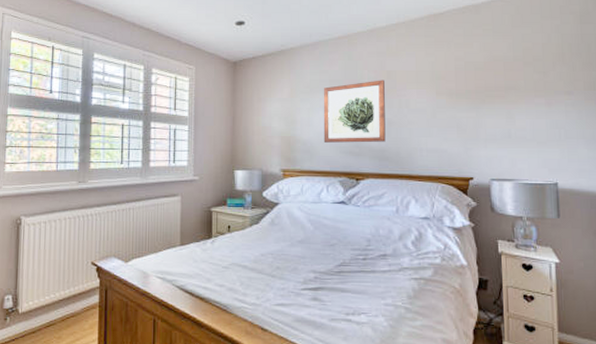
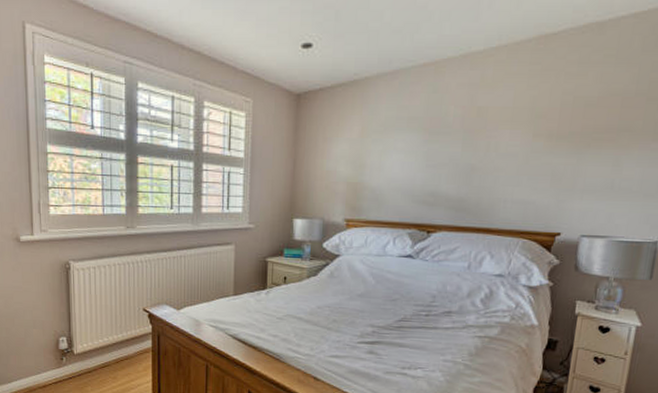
wall art: present [323,80,386,143] -> none [394,117,473,192]

